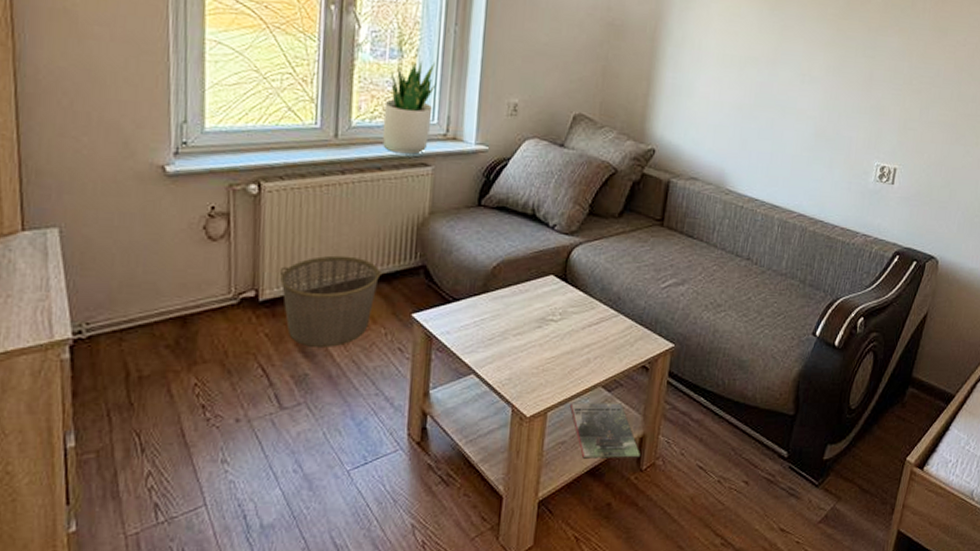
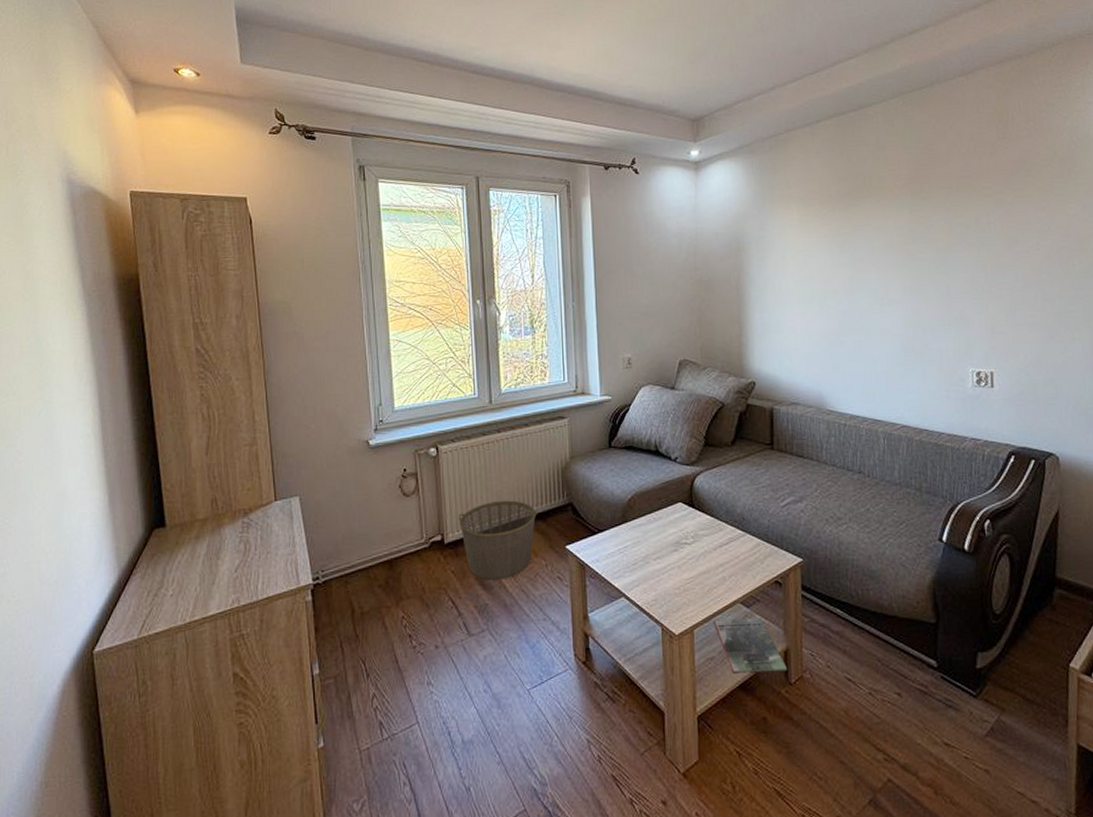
planter: present [382,60,437,154] -> none [525,333,564,411]

